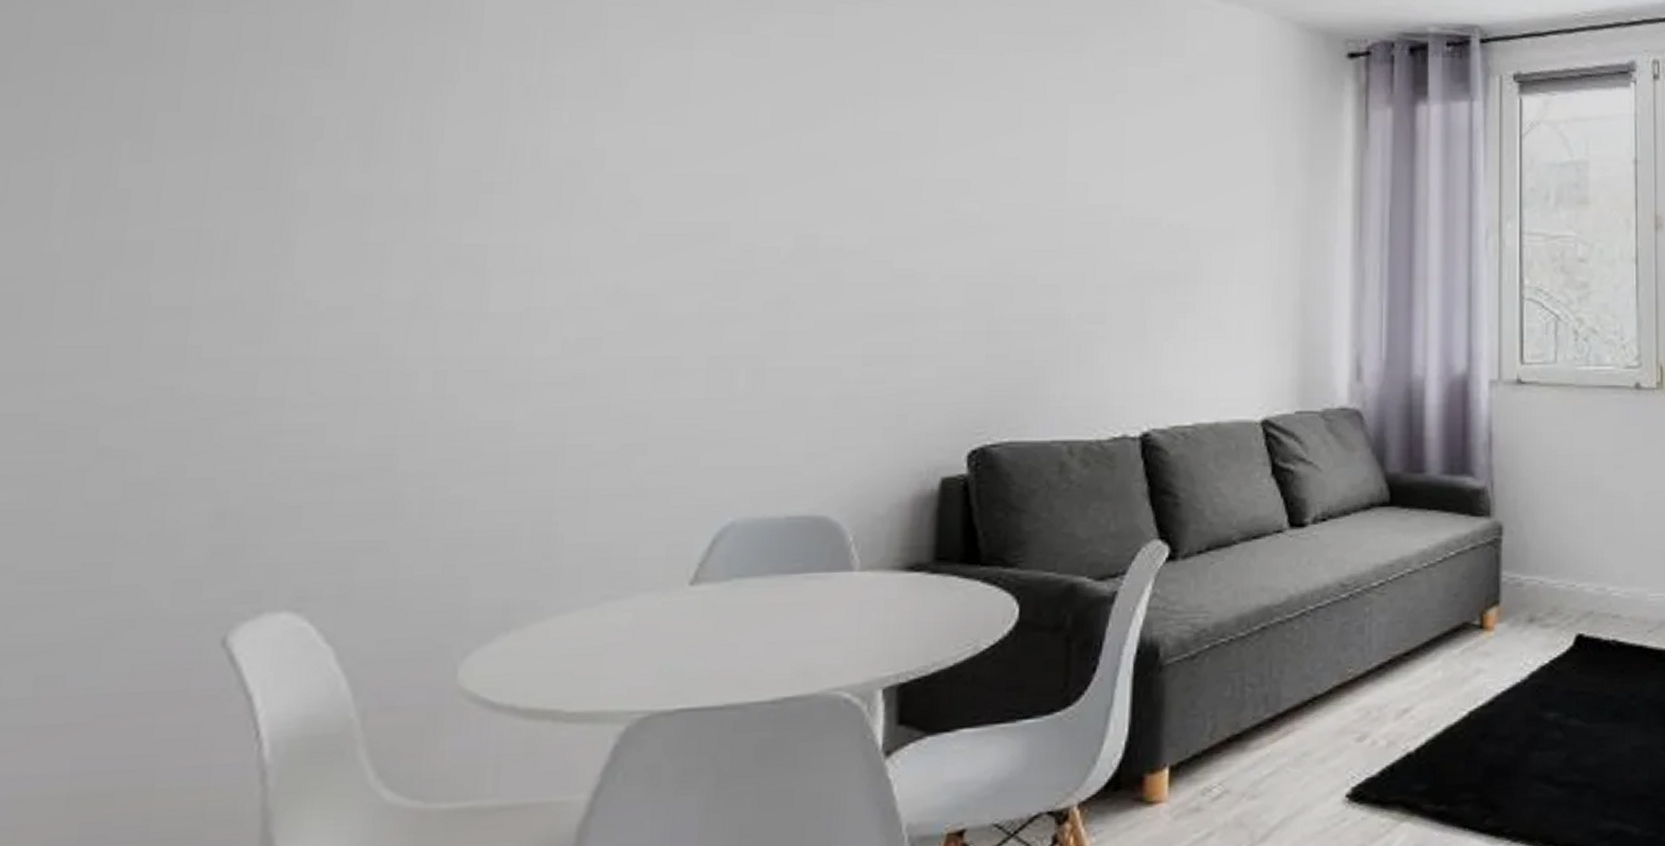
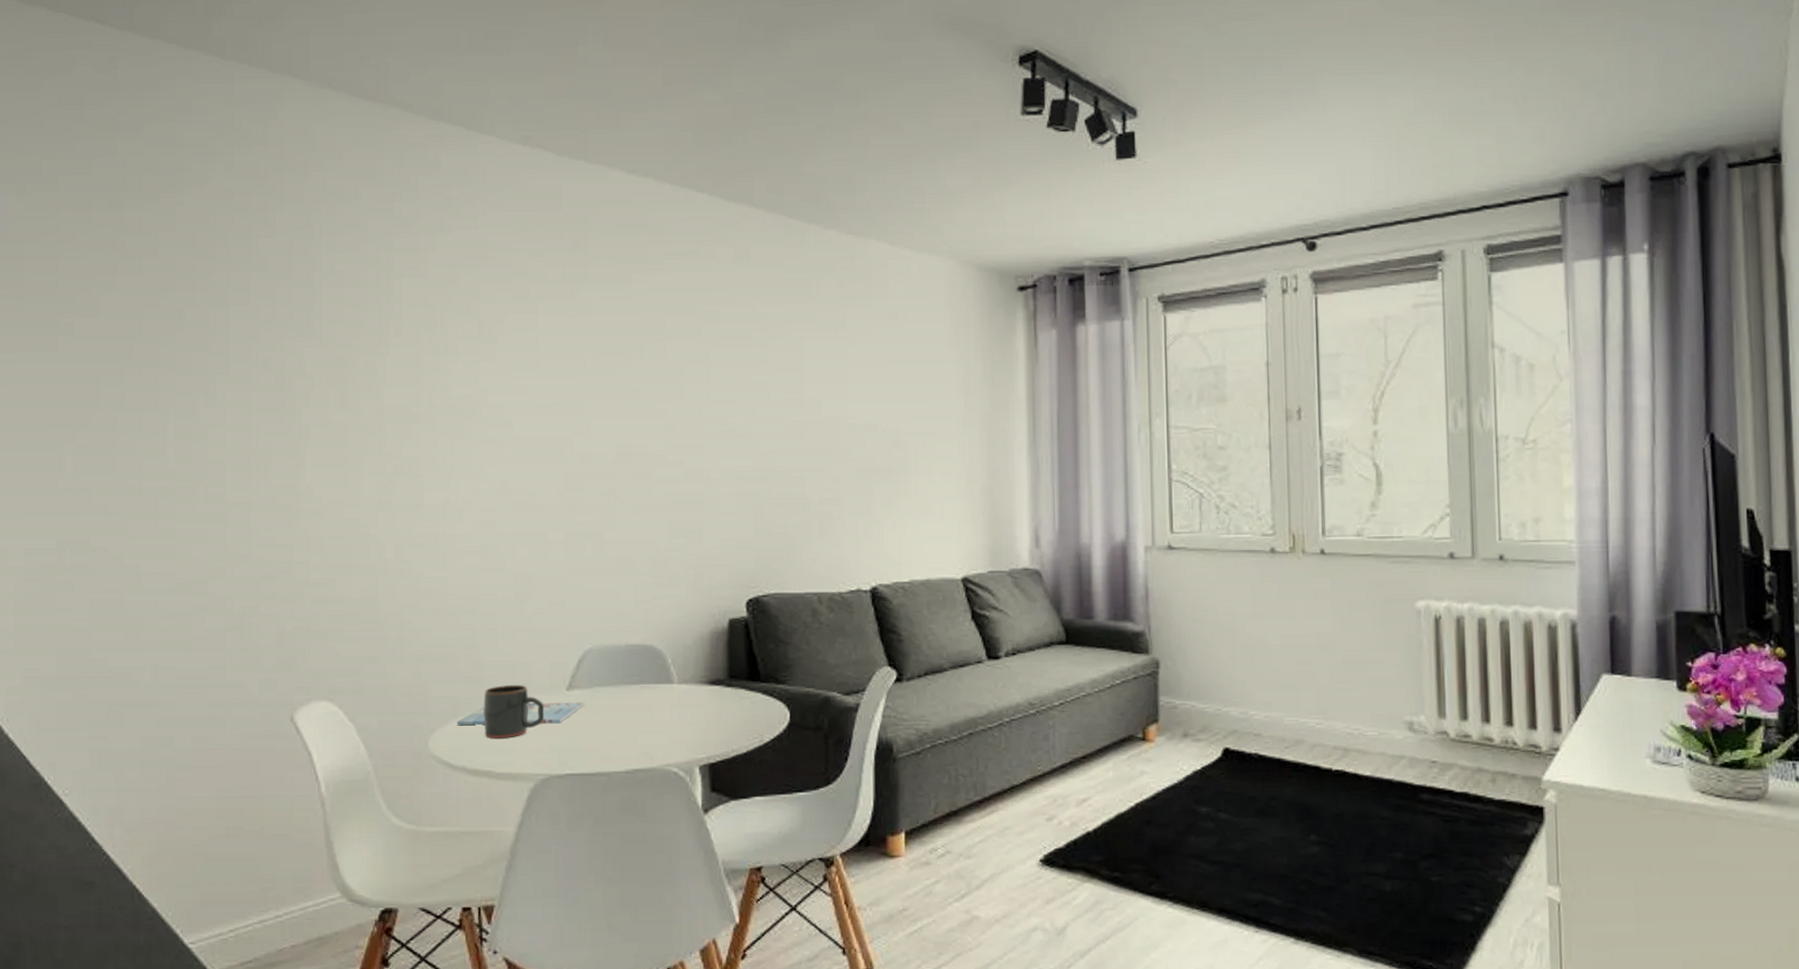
magazine: none [508,601,717,642] -> present [457,702,585,725]
mug: none [552,579,653,661] -> present [483,685,544,739]

